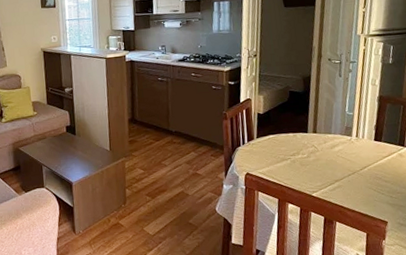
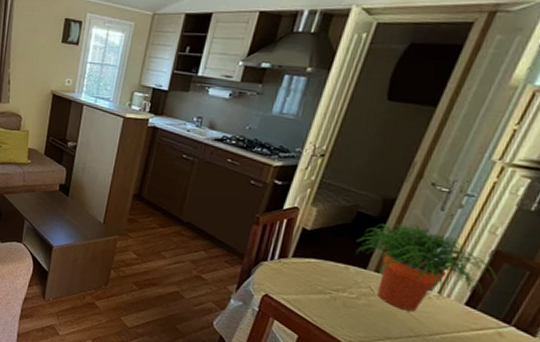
potted plant: none [295,90,386,156] -> present [356,223,497,312]

